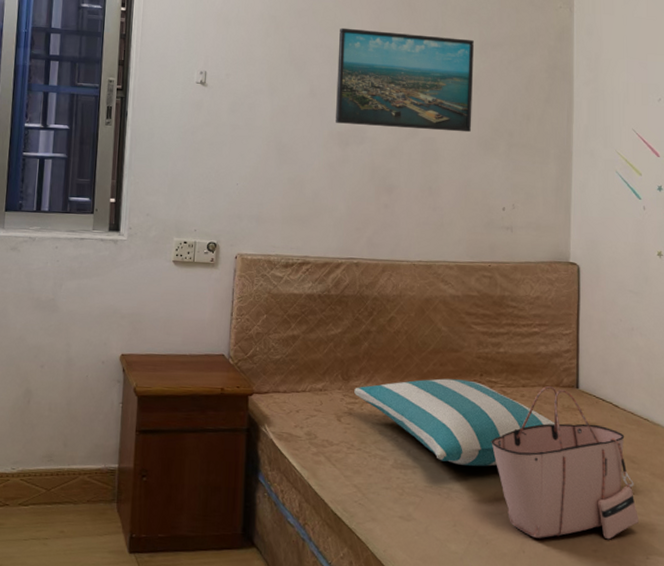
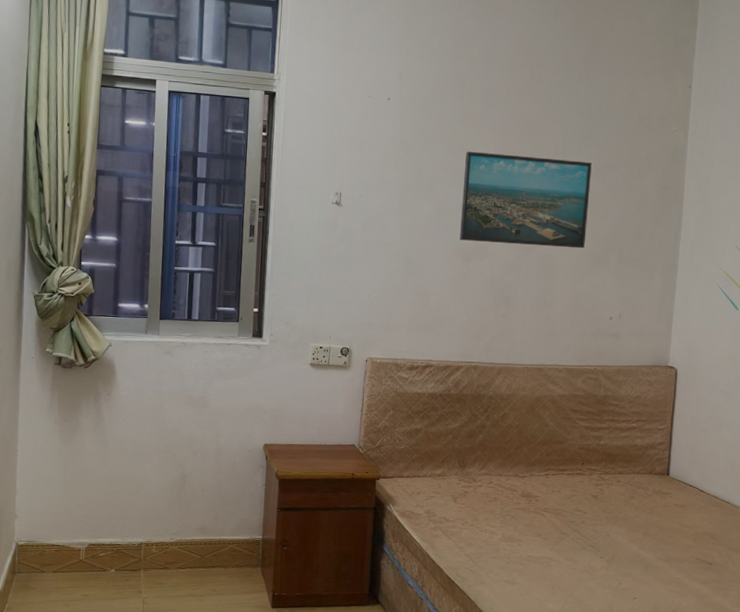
pillow: present [354,378,555,467] -> none [469,466,646,541]
tote bag: present [491,385,640,540] -> none [588,473,715,602]

